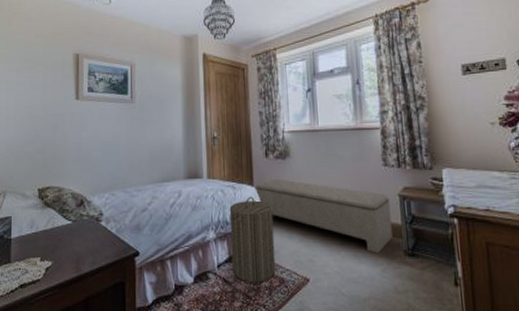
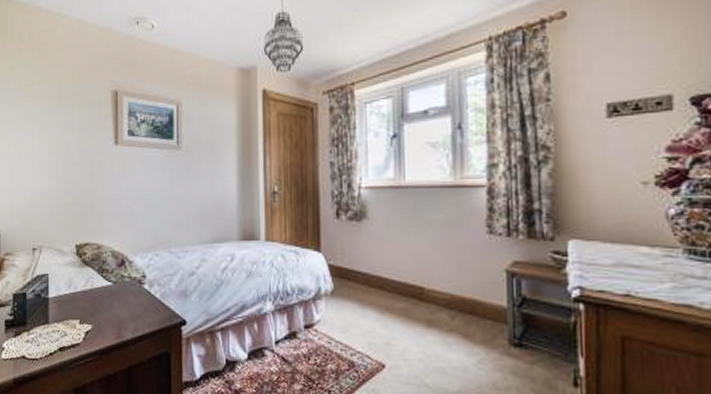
laundry hamper: present [229,196,276,283] -> none [290,264,345,365]
bench: present [255,179,393,253] -> none [323,245,495,340]

